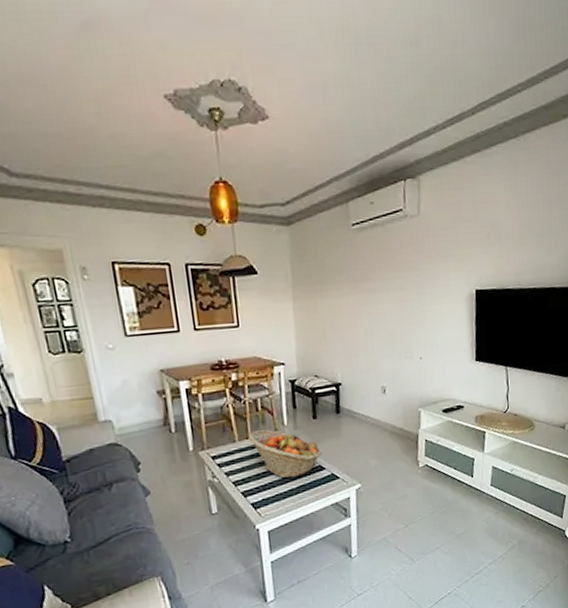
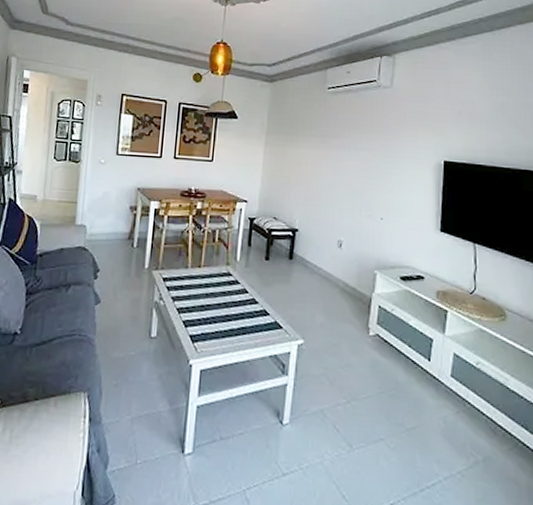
fruit basket: present [248,429,322,479] -> none [200,261,269,318]

